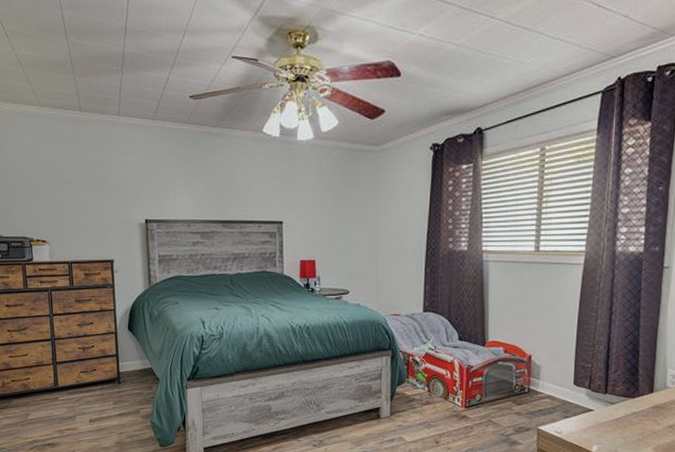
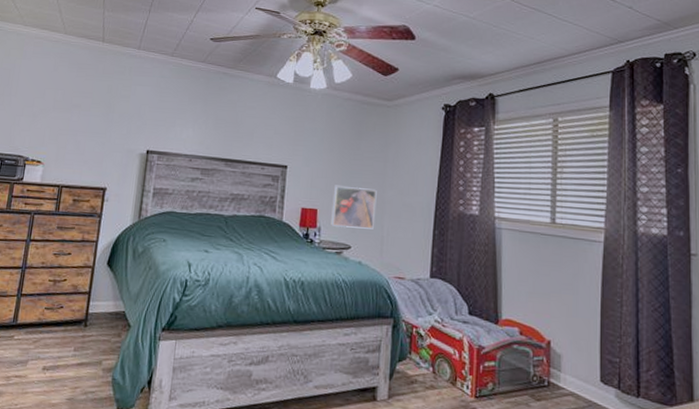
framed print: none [329,235,370,274] -> present [331,185,377,229]

